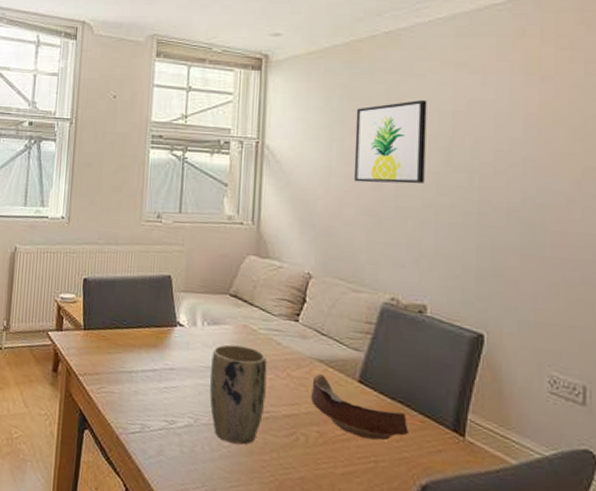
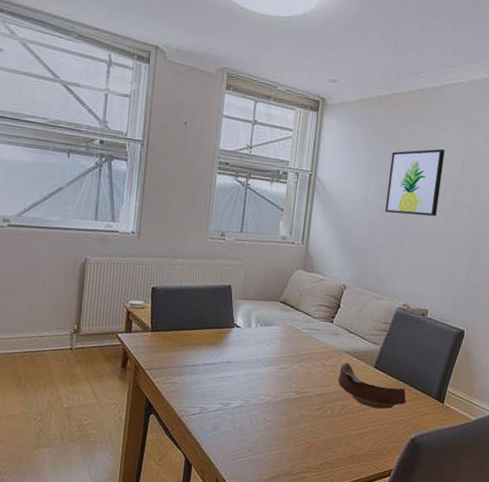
plant pot: present [209,344,267,445] -> none [258,341,307,419]

